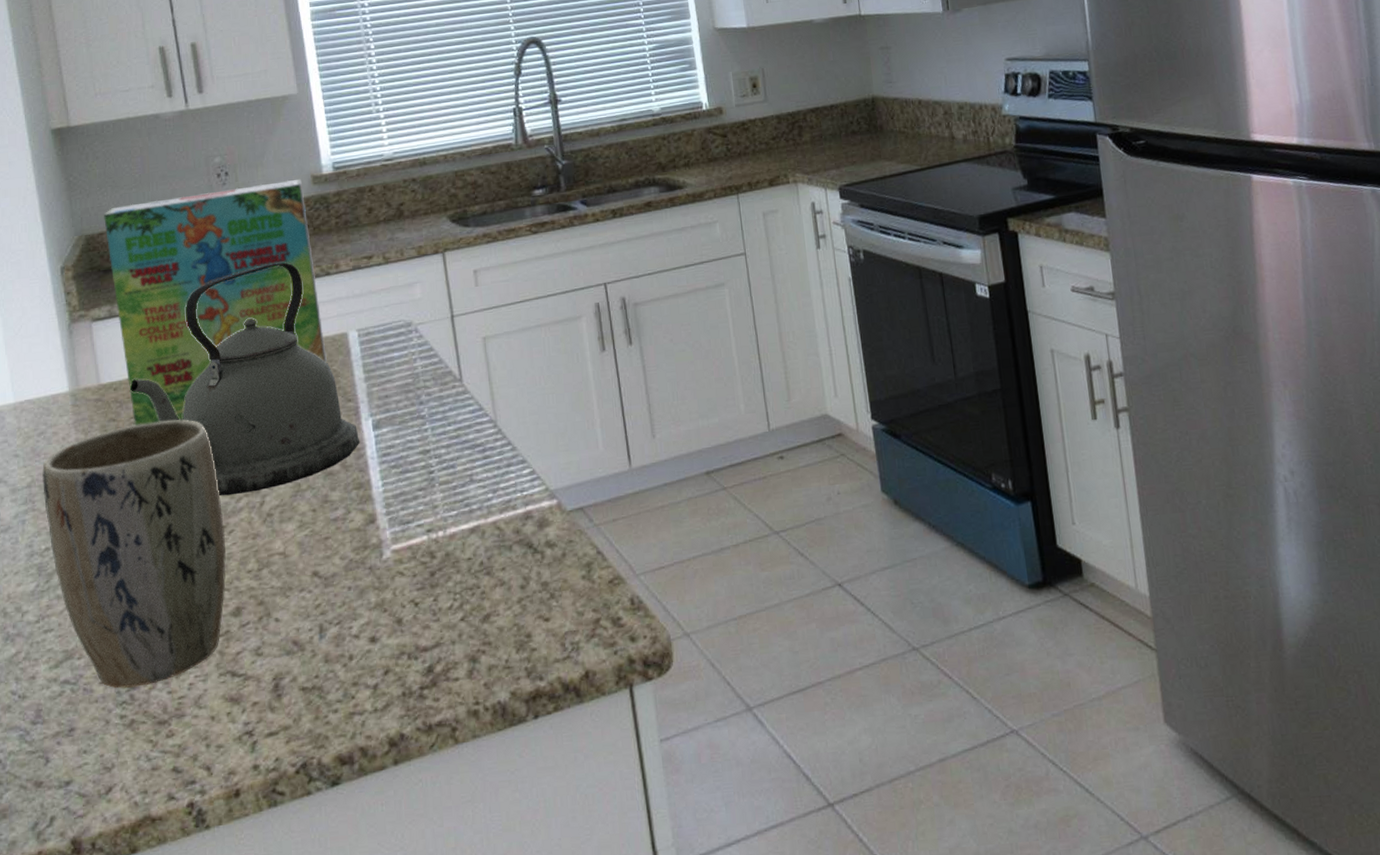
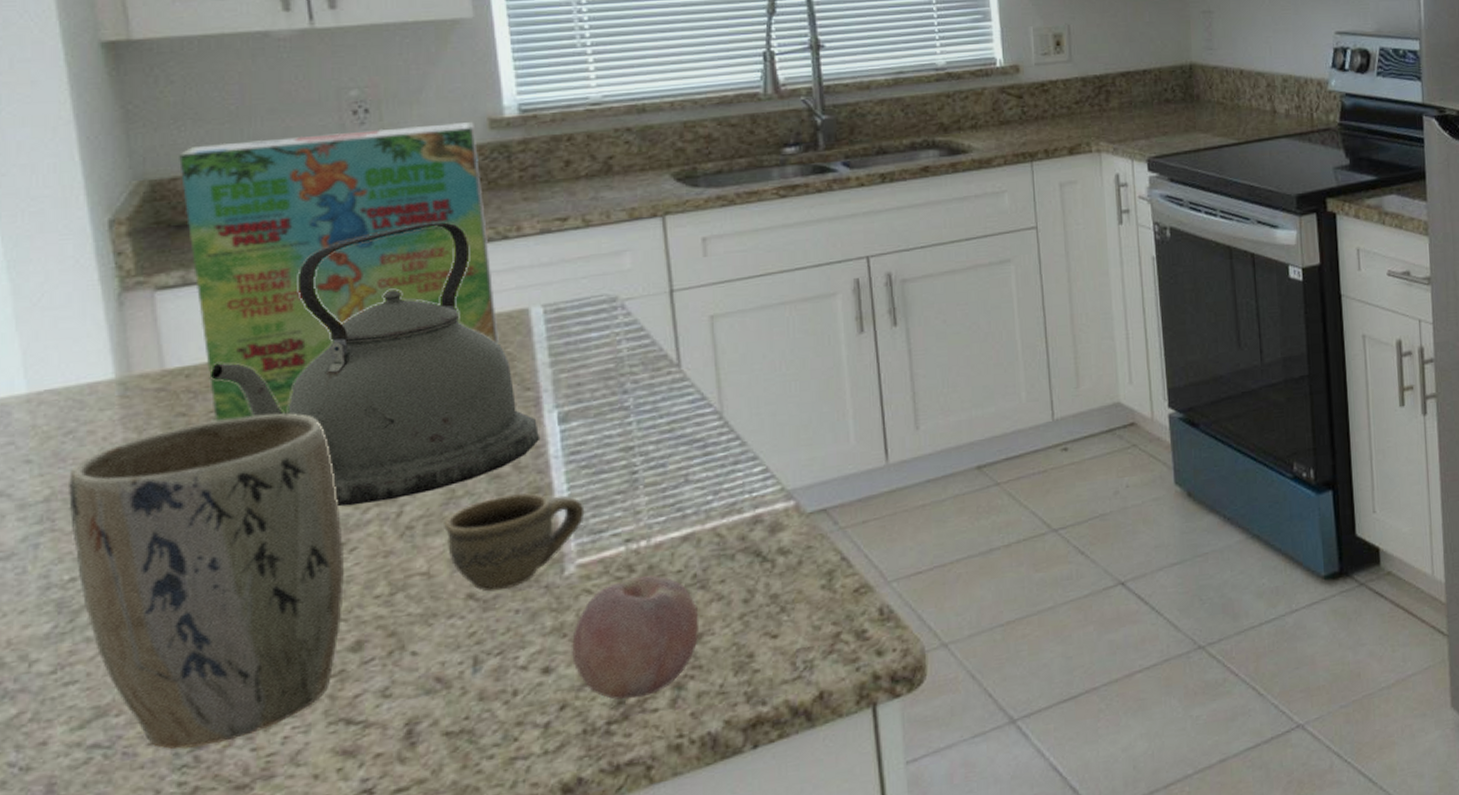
cup: none [294,488,396,571] -> present [444,493,585,592]
fruit: none [390,562,487,669] -> present [571,575,700,701]

